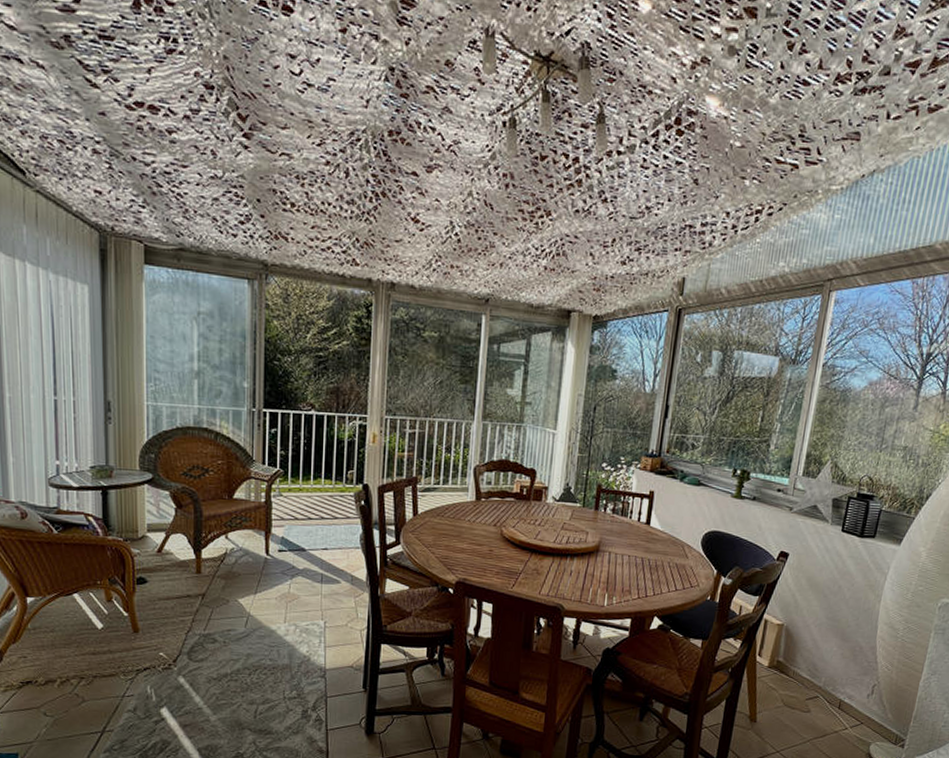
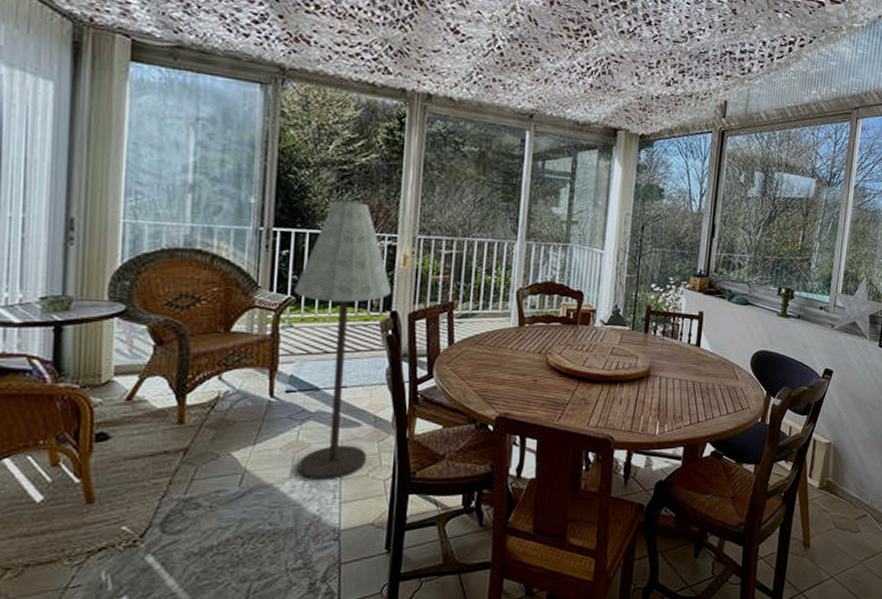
floor lamp: none [282,385,362,628] -> present [294,201,391,481]

